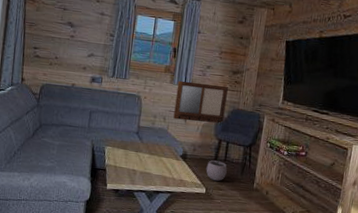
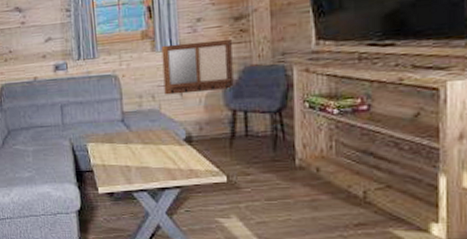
plant pot: present [206,156,227,181] -> none [221,132,252,164]

